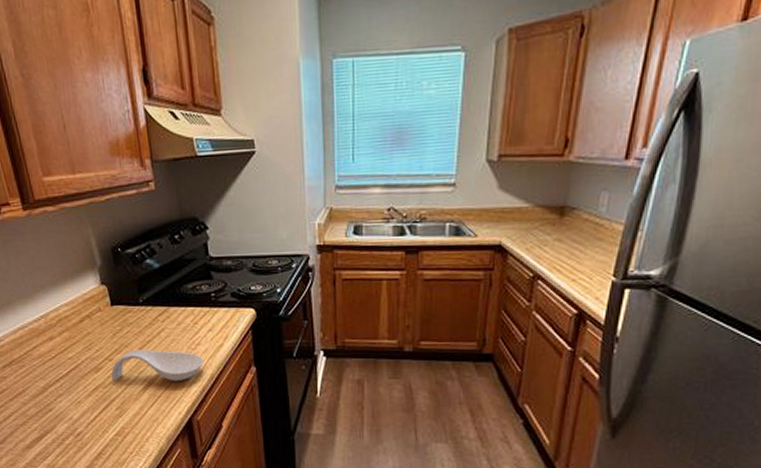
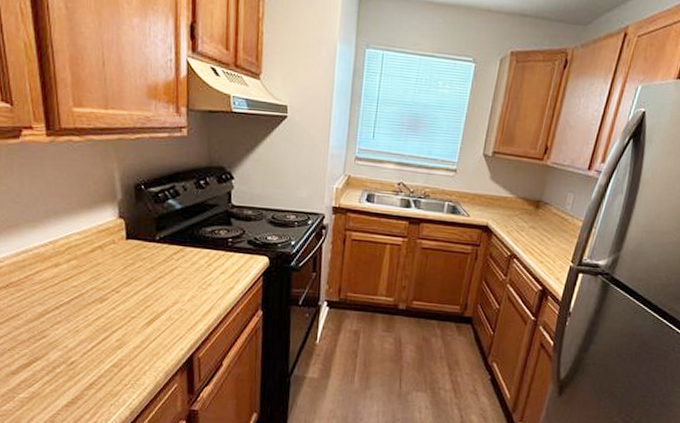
spoon rest: present [110,349,203,382] -> none [115,284,212,318]

